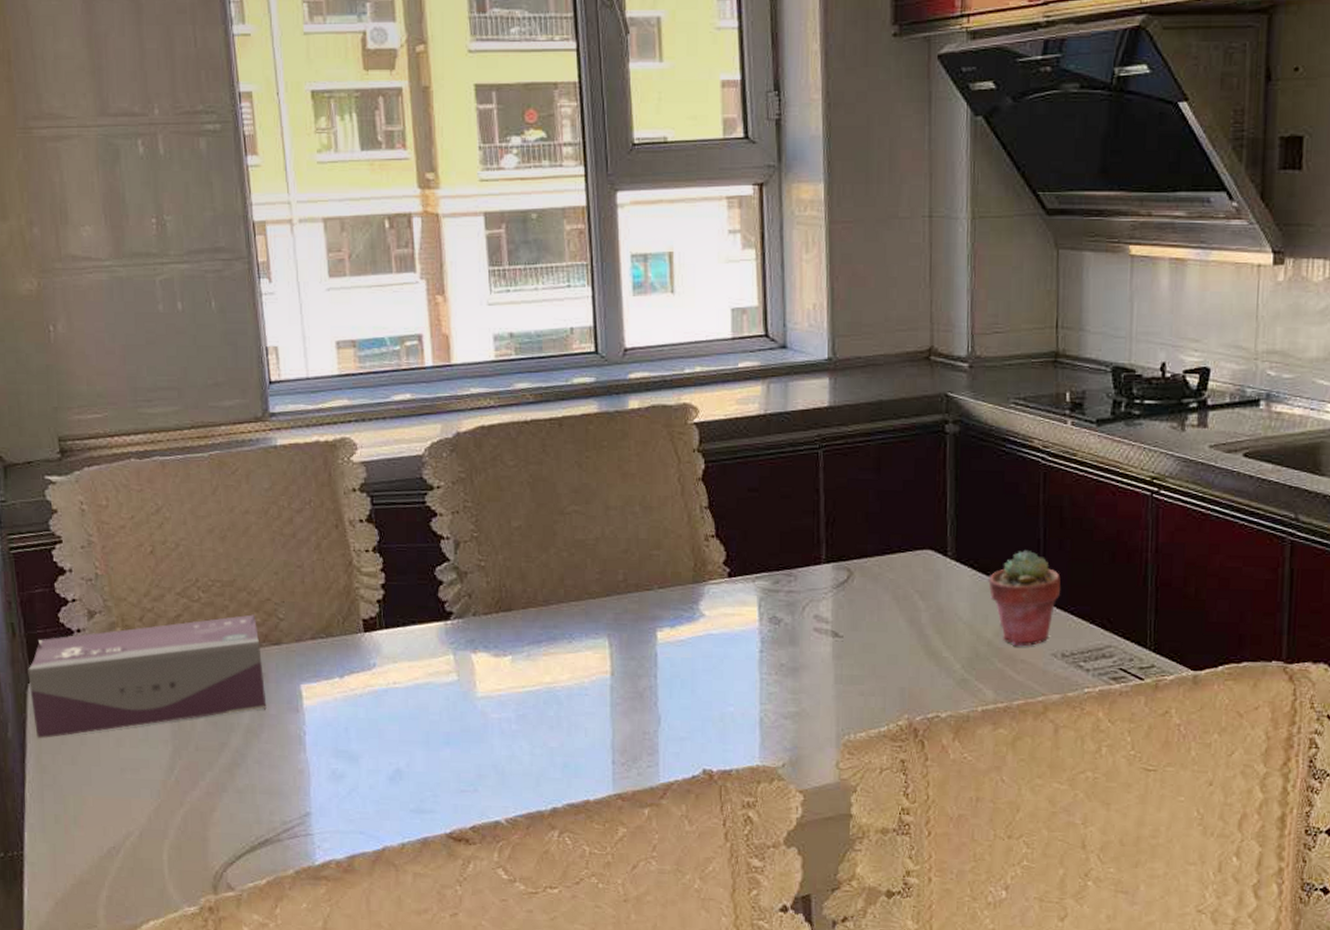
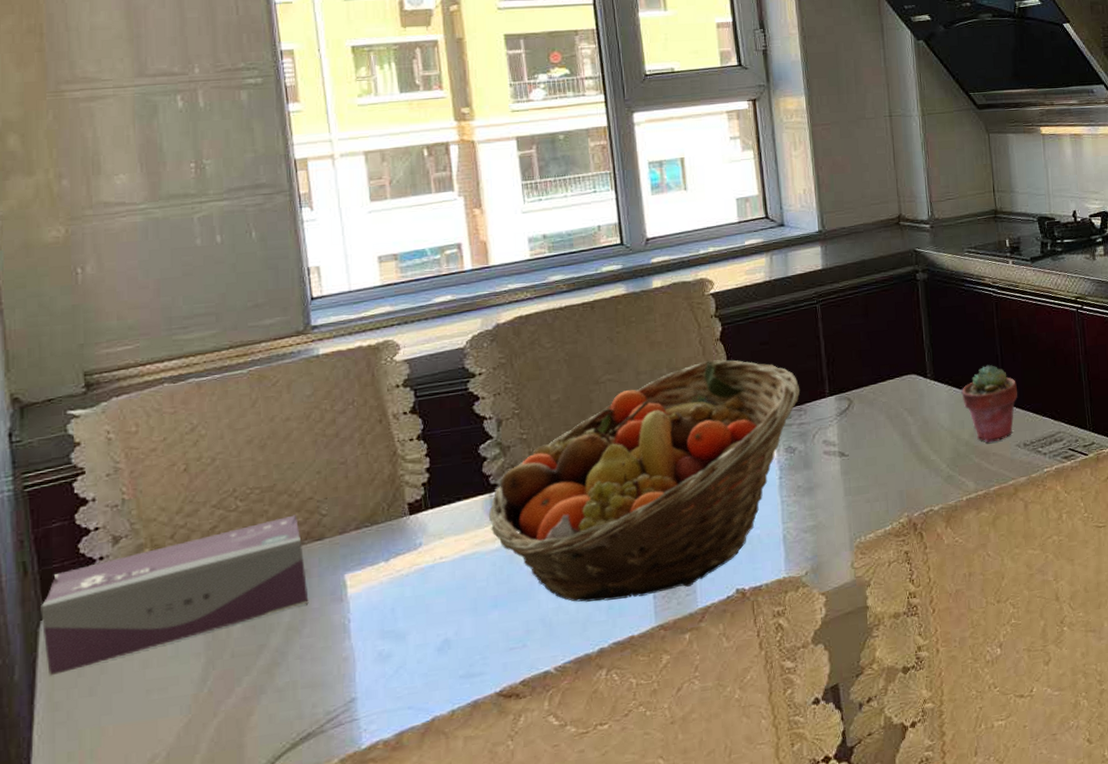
fruit basket: none [443,503,792,759] -> present [488,360,801,602]

